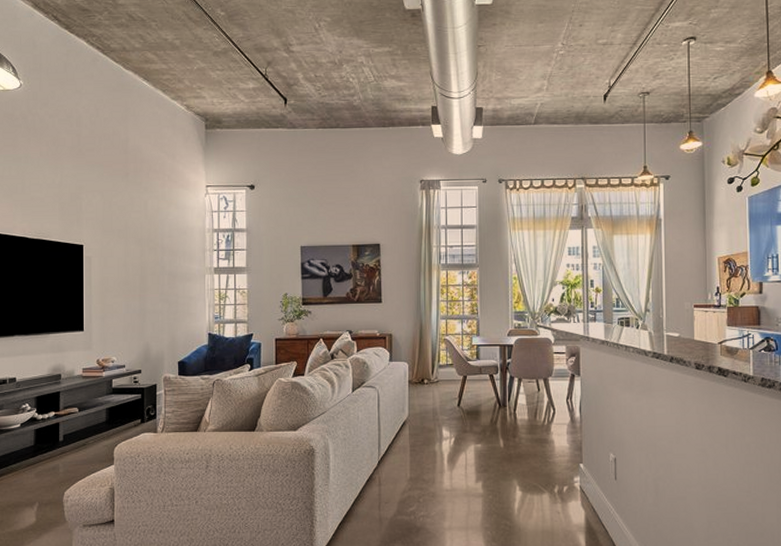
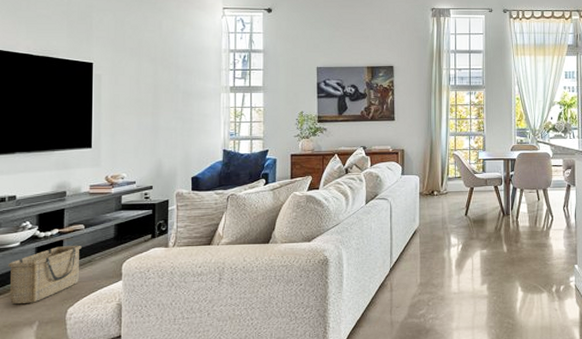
basket: none [10,429,76,485] -> present [8,246,82,305]

